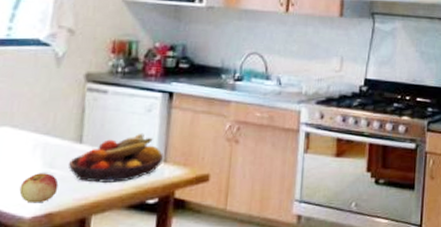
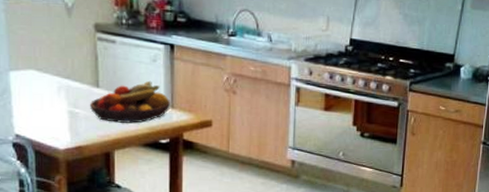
apple: present [19,173,59,203] -> none [51,112,84,138]

